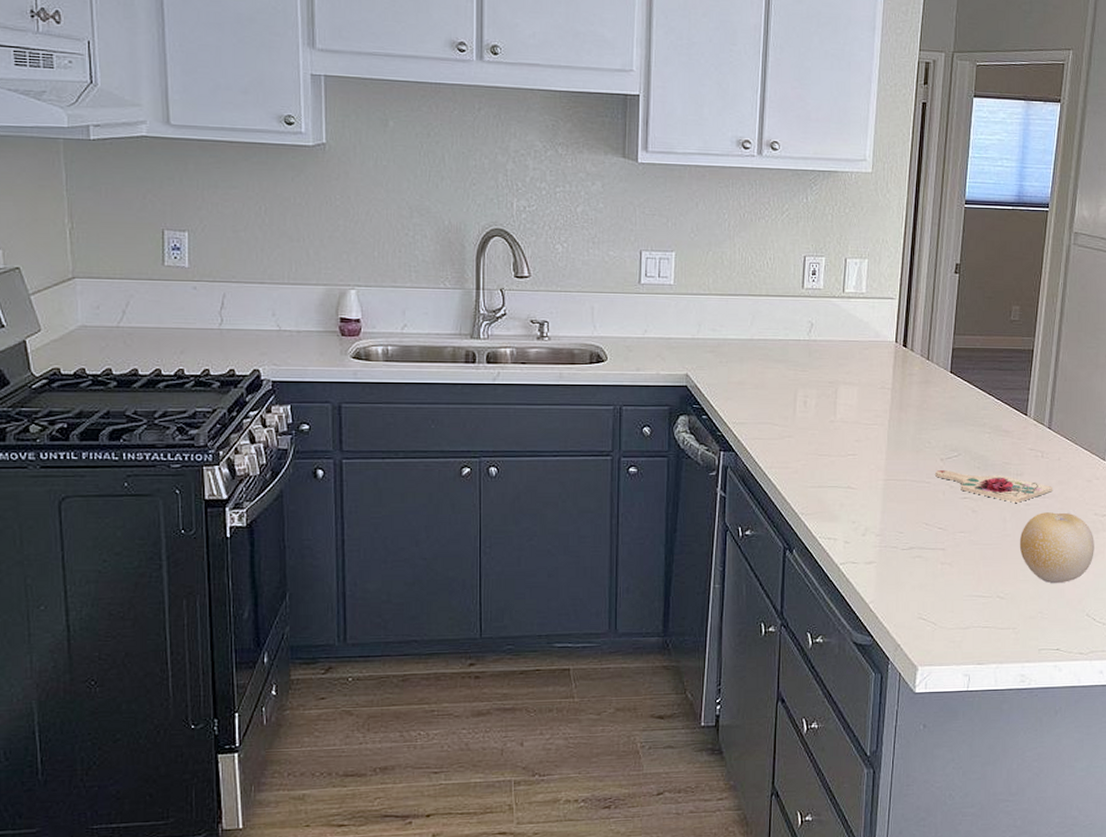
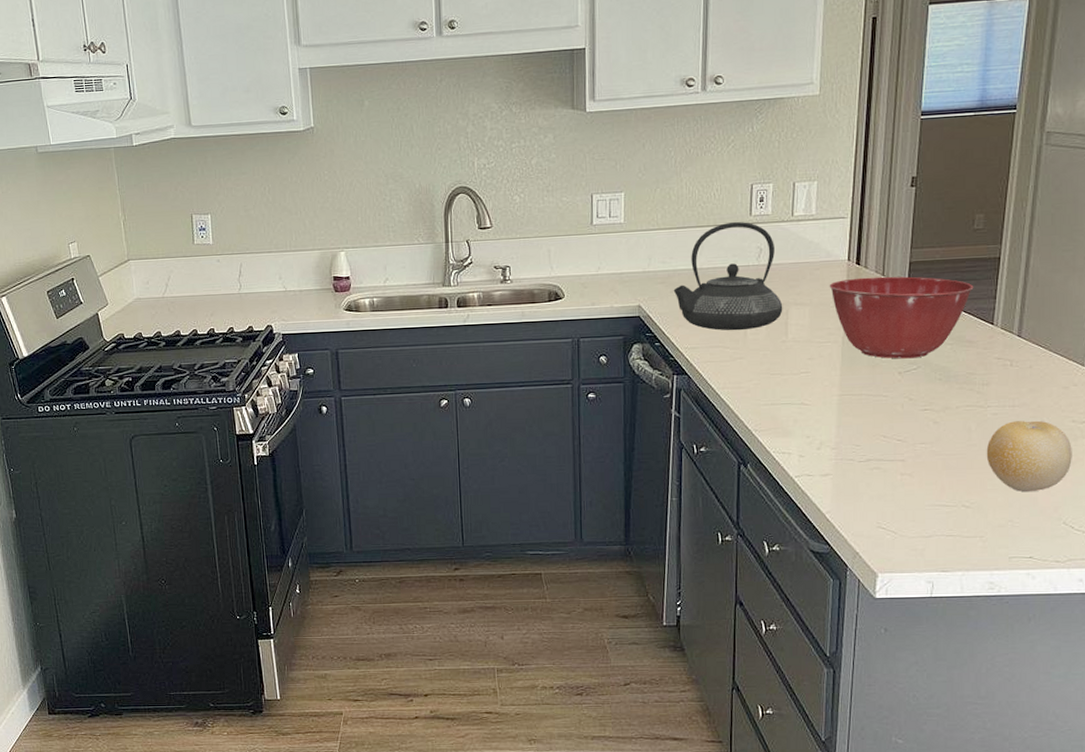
teapot: none [723,294,832,408] -> present [673,222,783,331]
mixing bowl: none [877,360,1010,445] -> present [829,276,974,359]
cutting board: present [935,470,1053,503] -> none [893,383,1024,413]

